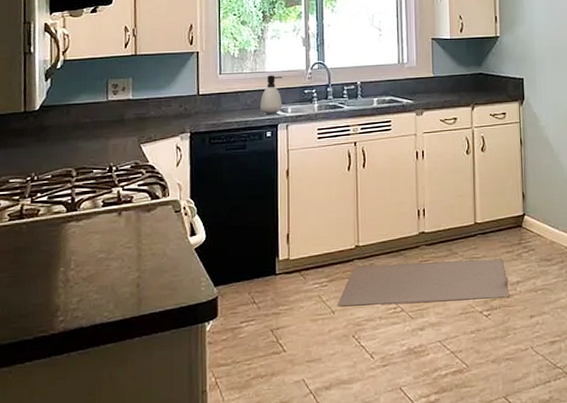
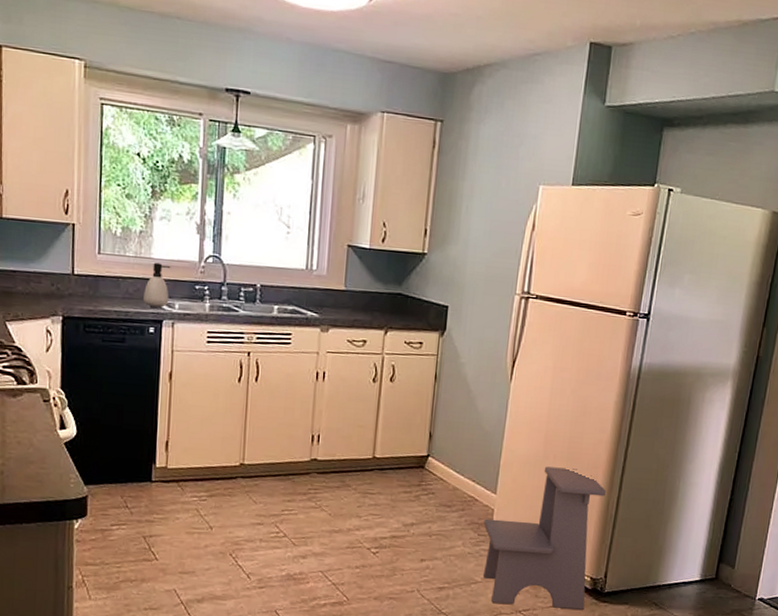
door mat: present [337,258,510,307] -> none [216,484,402,538]

